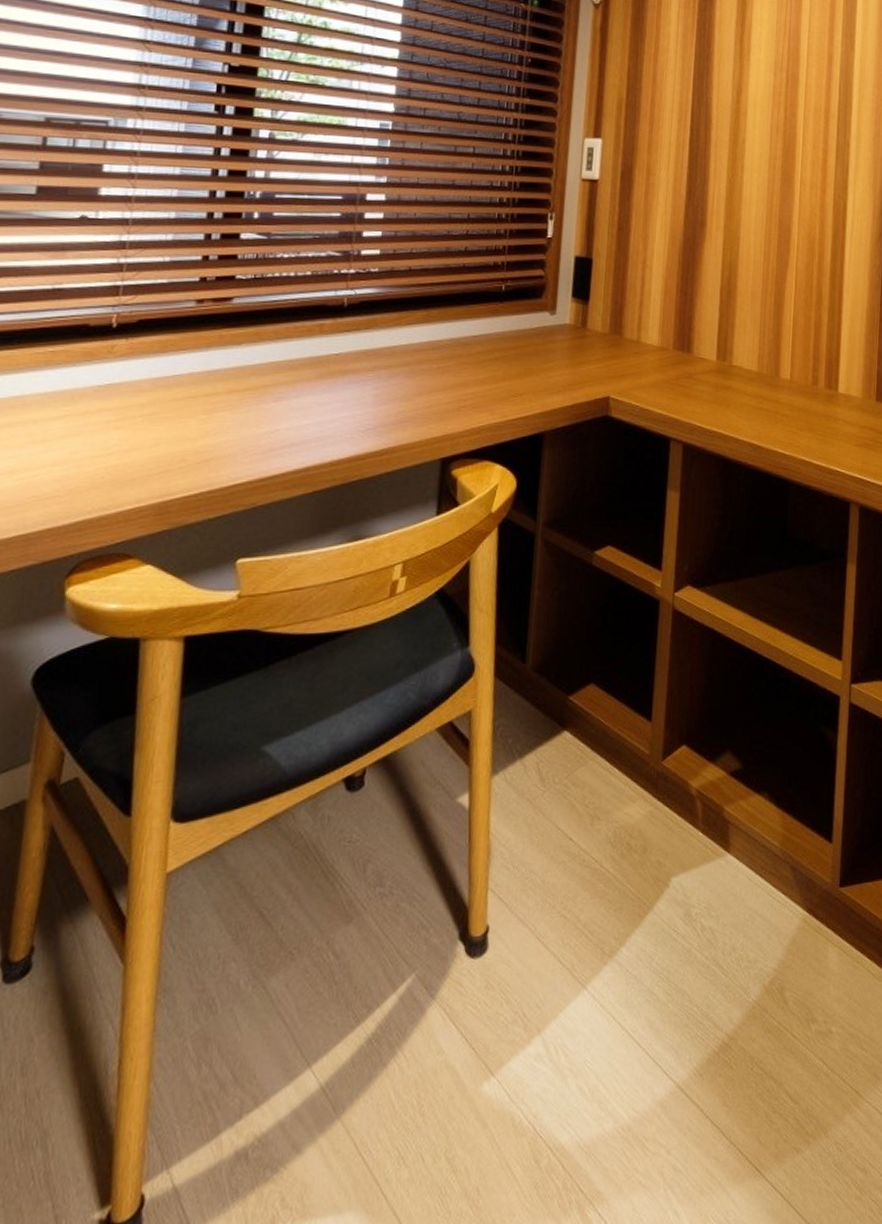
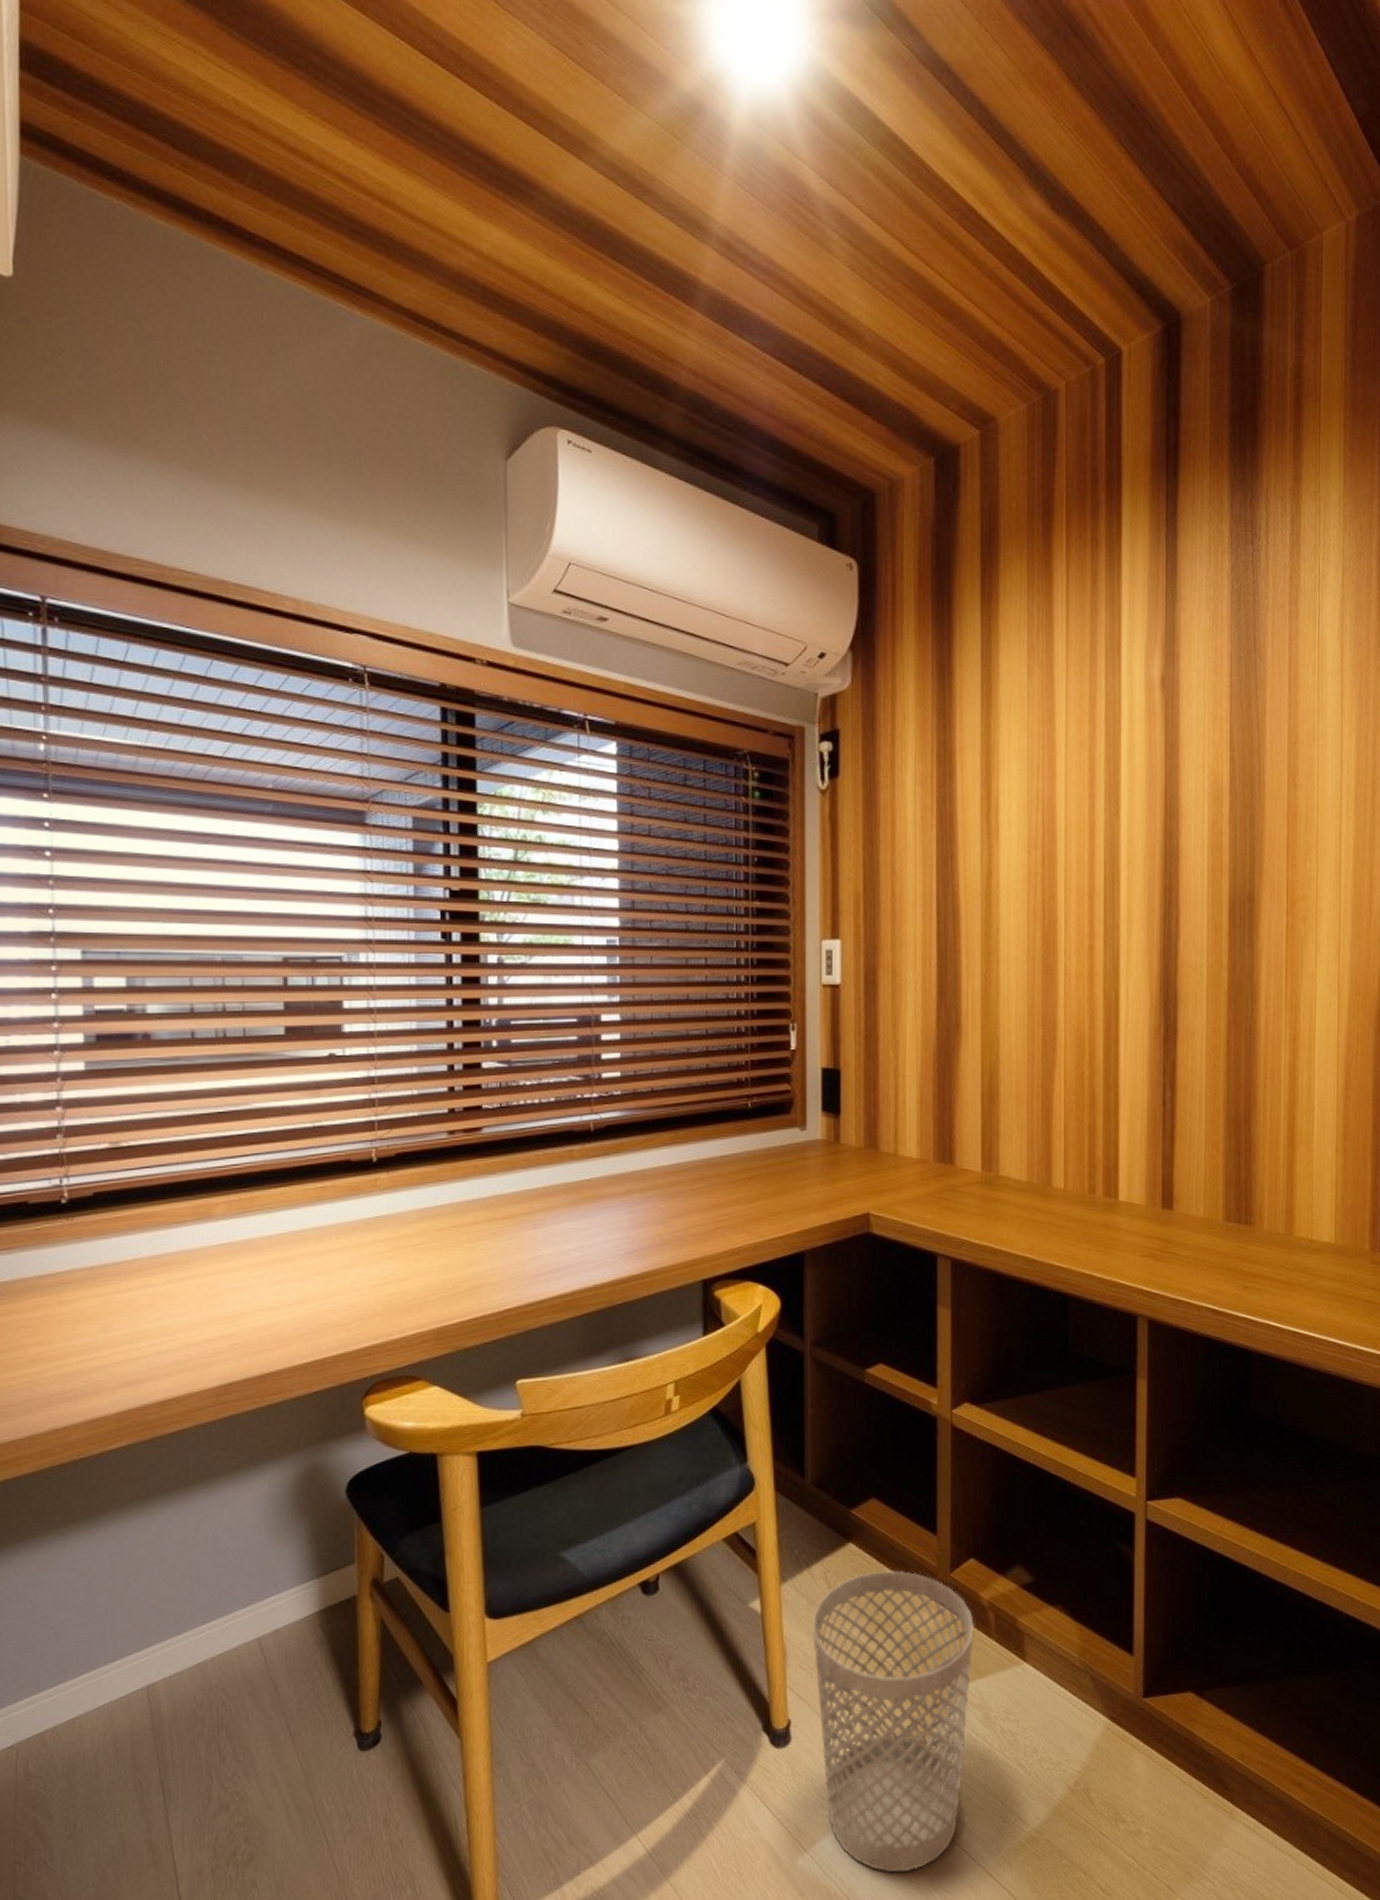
wastebasket: none [519,759,682,1095] -> present [811,1570,974,1873]

